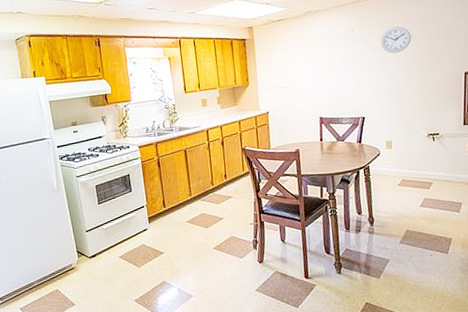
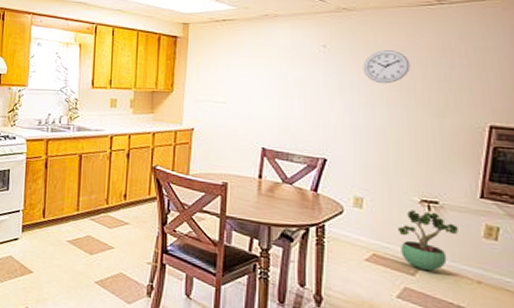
potted plant: none [416,141,453,184] -> present [399,210,458,272]

